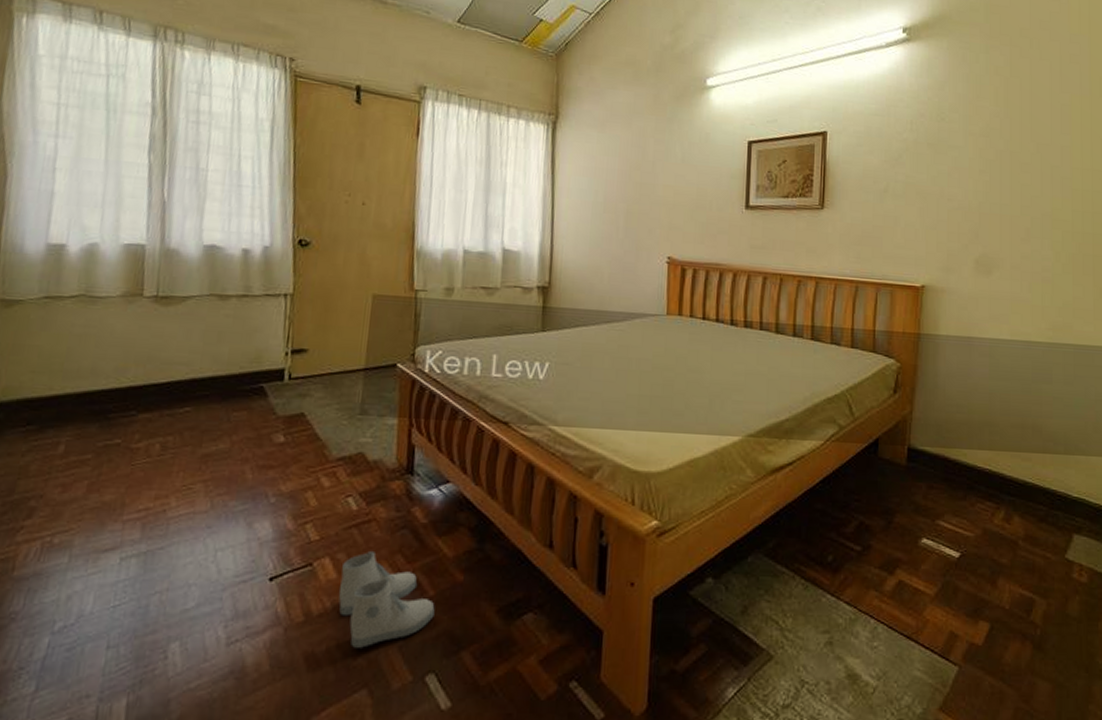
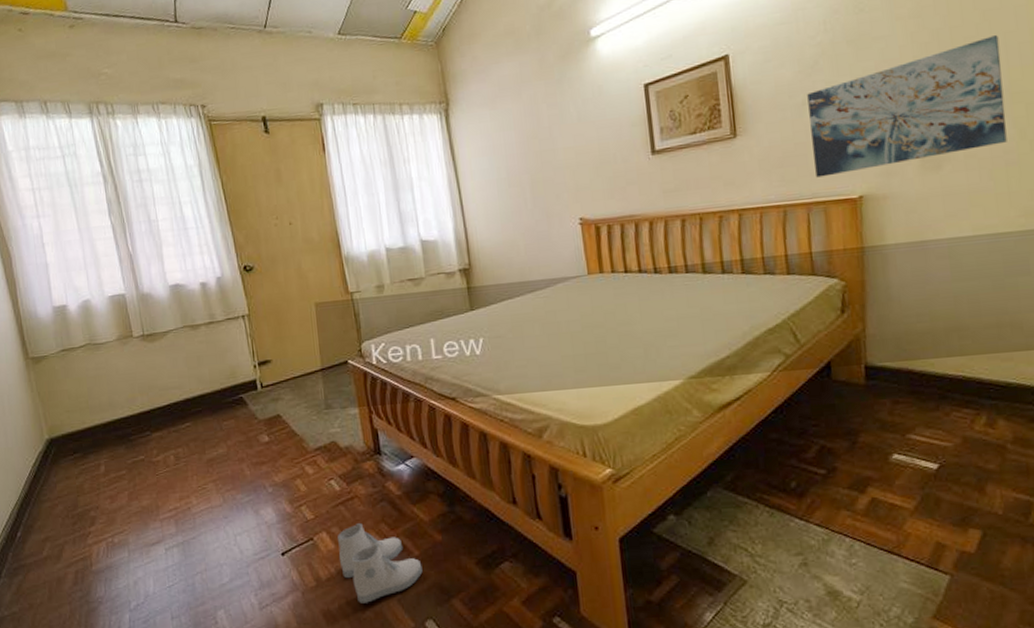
wall art: none [888,166,1047,262] -> present [807,35,1007,178]

